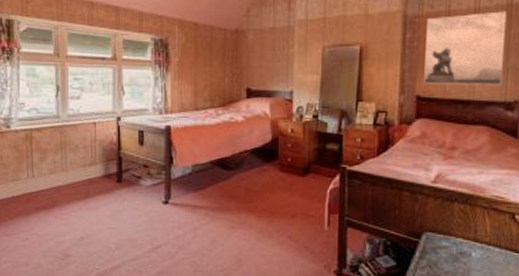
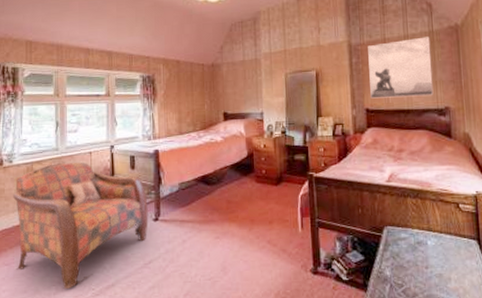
armchair: none [12,132,158,266] -> present [13,162,149,289]

